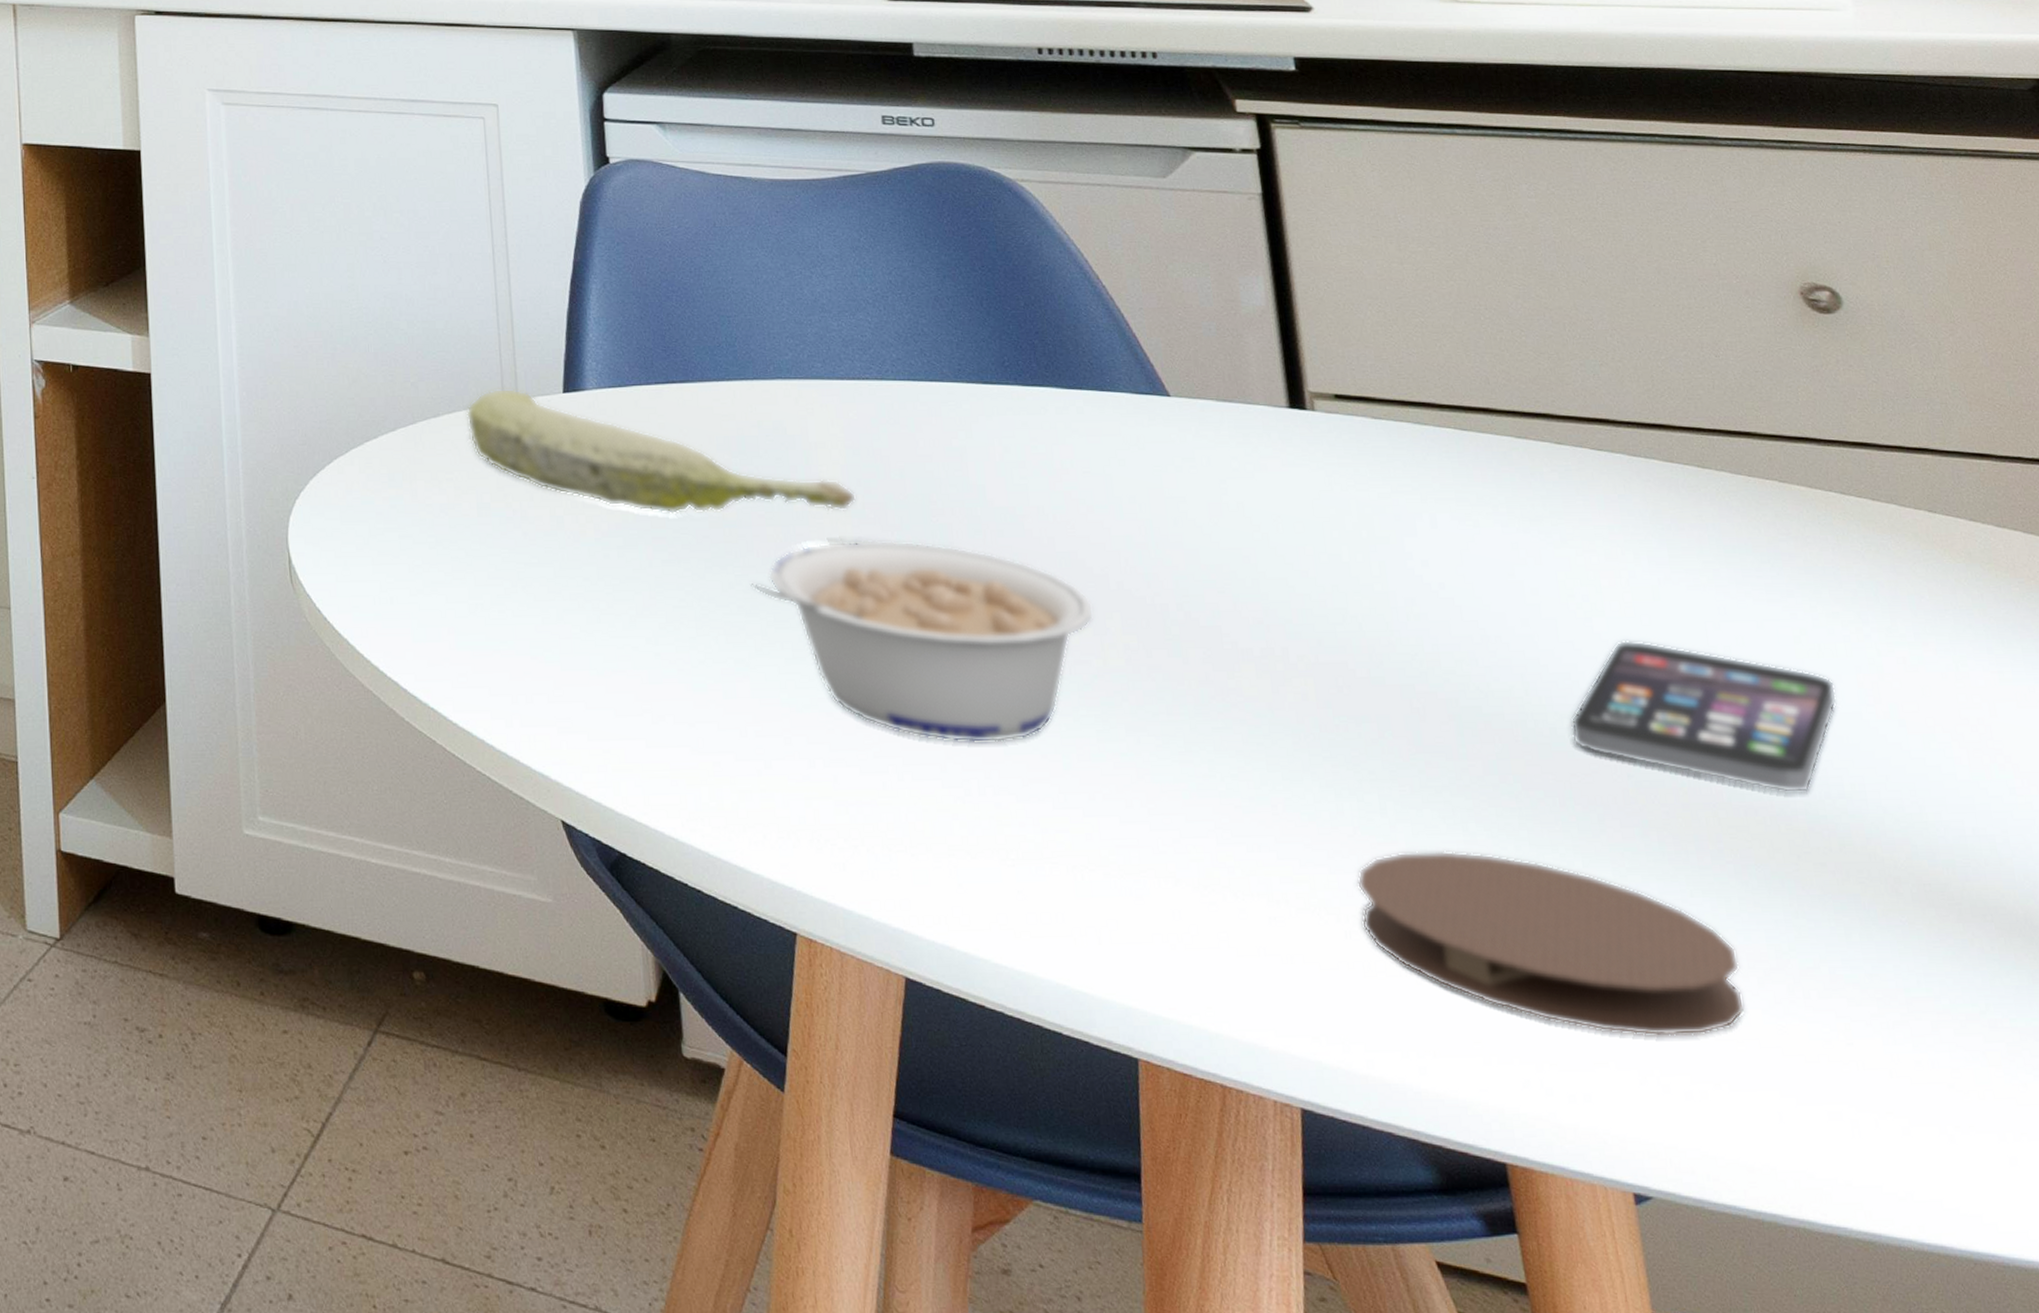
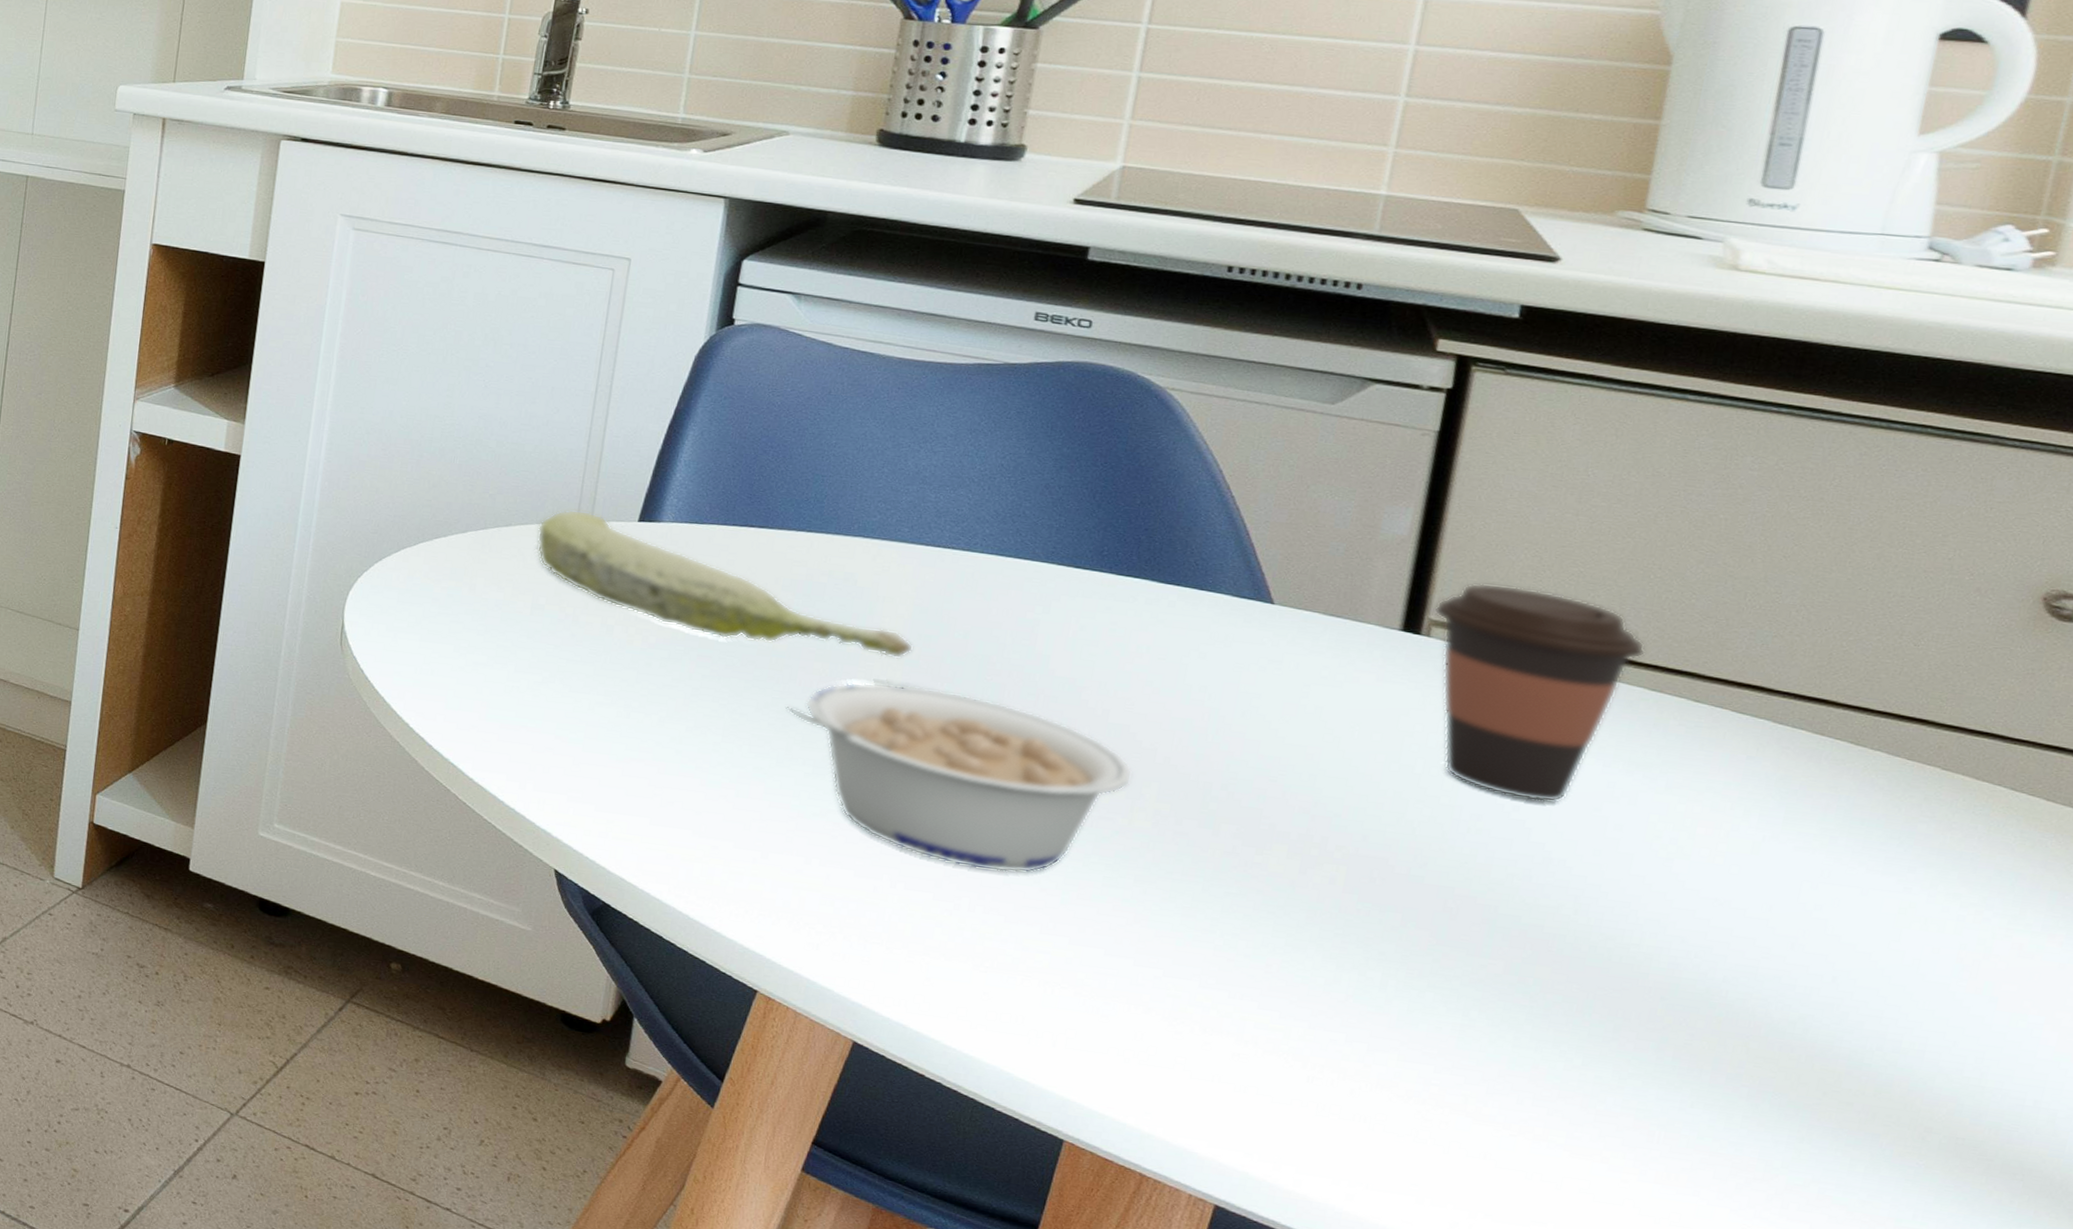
coffee cup: none [1310,345,1501,574] -> present [1434,583,1646,803]
coaster: present [1357,850,1745,1036] -> none [1327,1022,1723,1219]
smartphone: present [1570,639,1837,794] -> none [1612,883,1930,1042]

